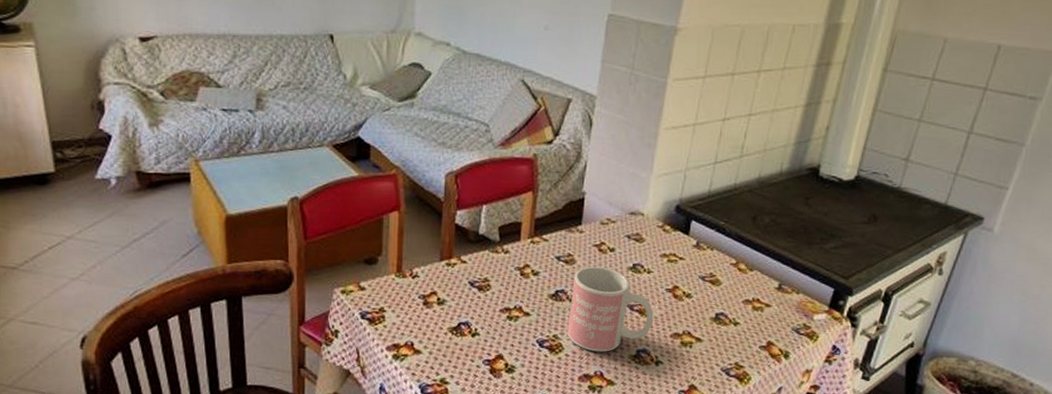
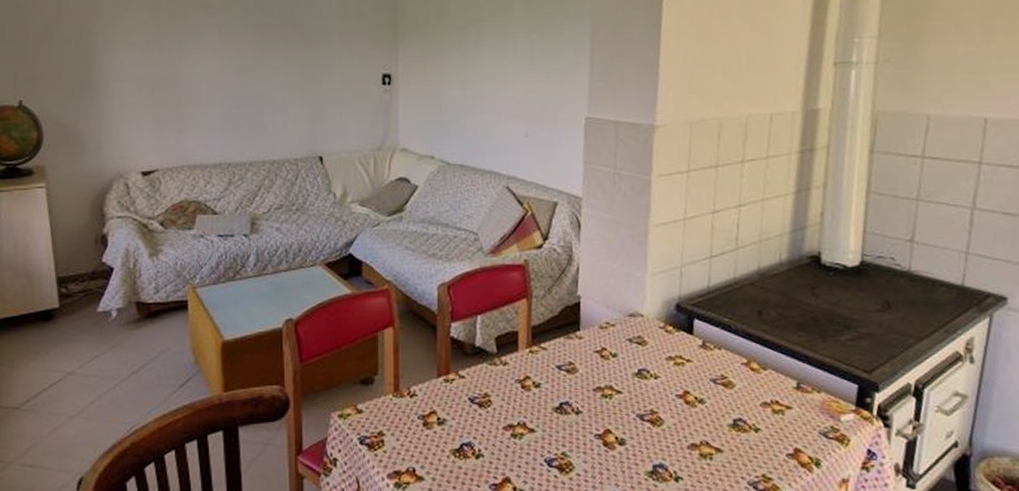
mug: present [567,266,653,352] -> none [575,374,666,469]

